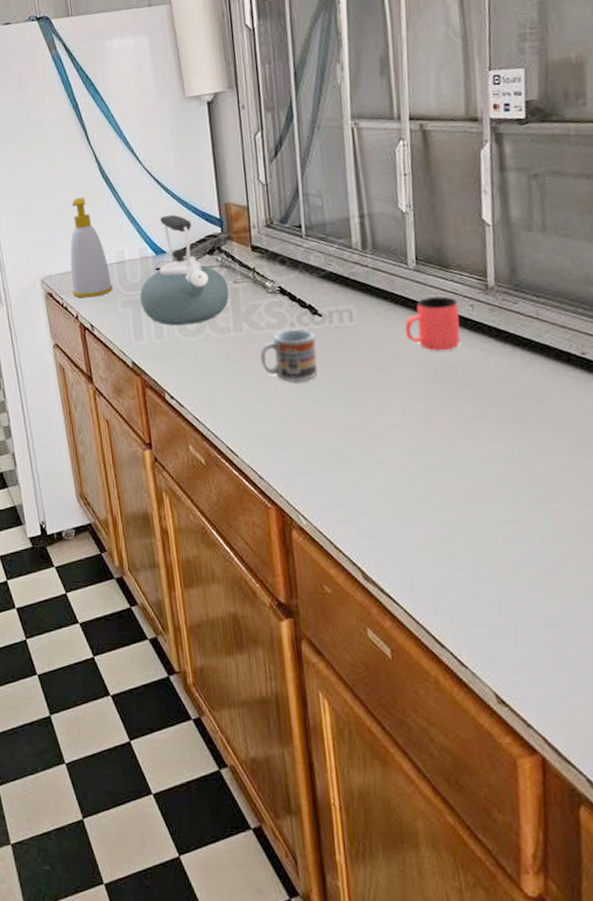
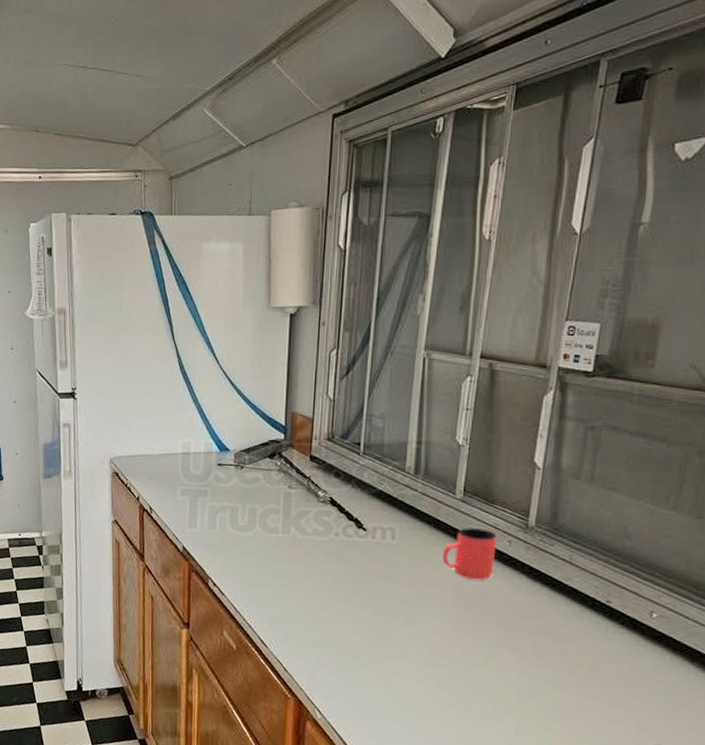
soap bottle: present [70,196,114,298] -> none [137,387,176,482]
kettle: present [140,214,230,326] -> none [198,415,283,521]
cup: present [260,328,318,382] -> none [302,538,357,589]

